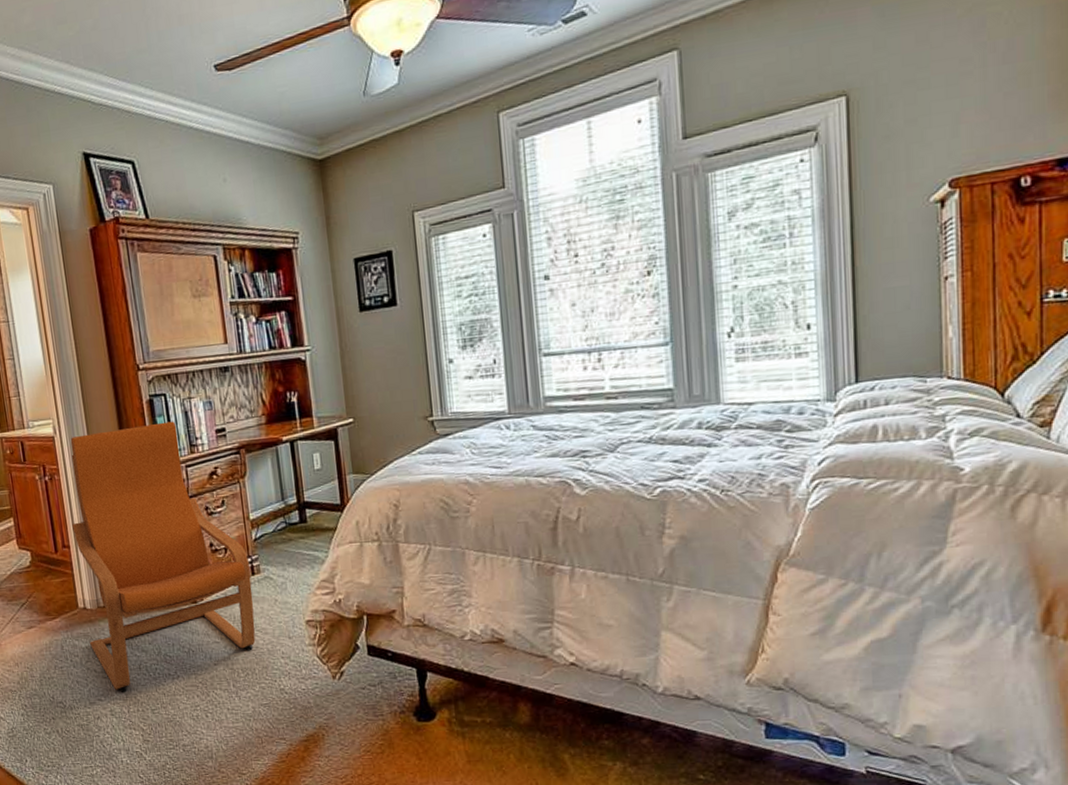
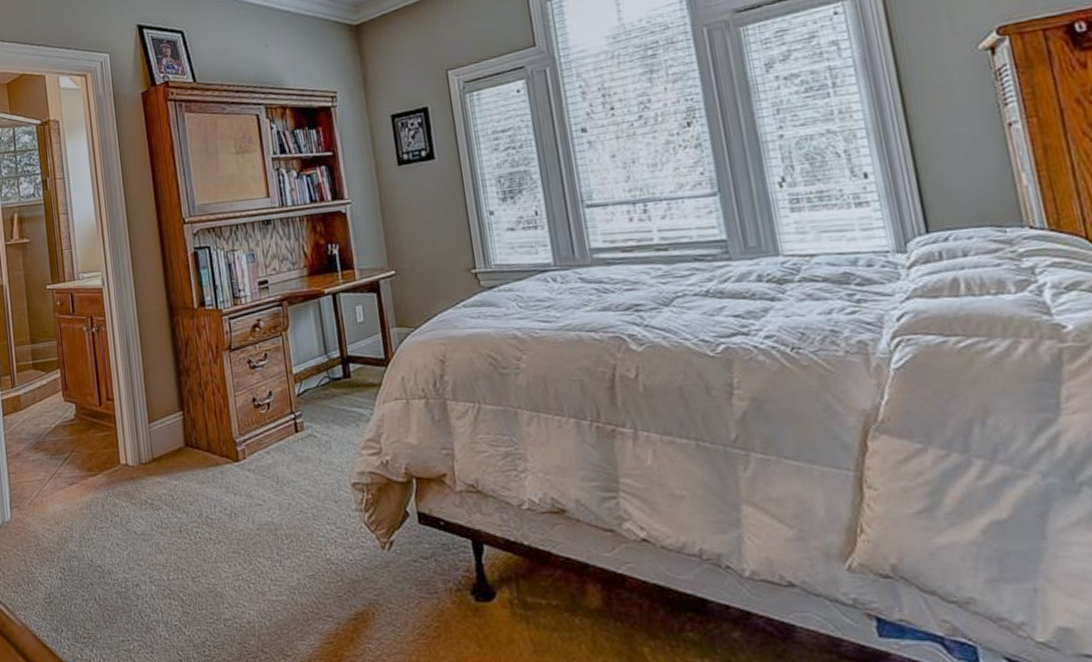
armchair: present [70,421,256,693] -> none [117,273,300,558]

